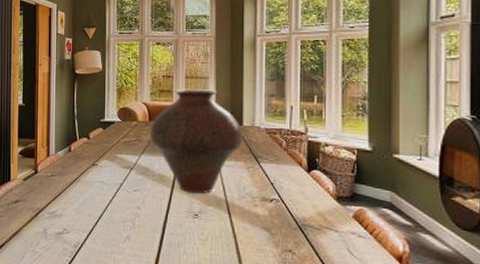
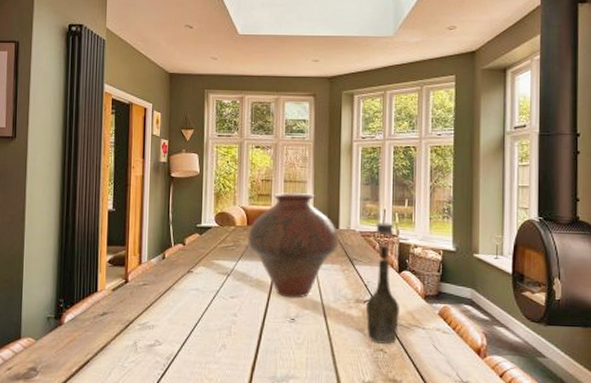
bottle: none [273,119,309,245] -> present [366,222,399,344]

